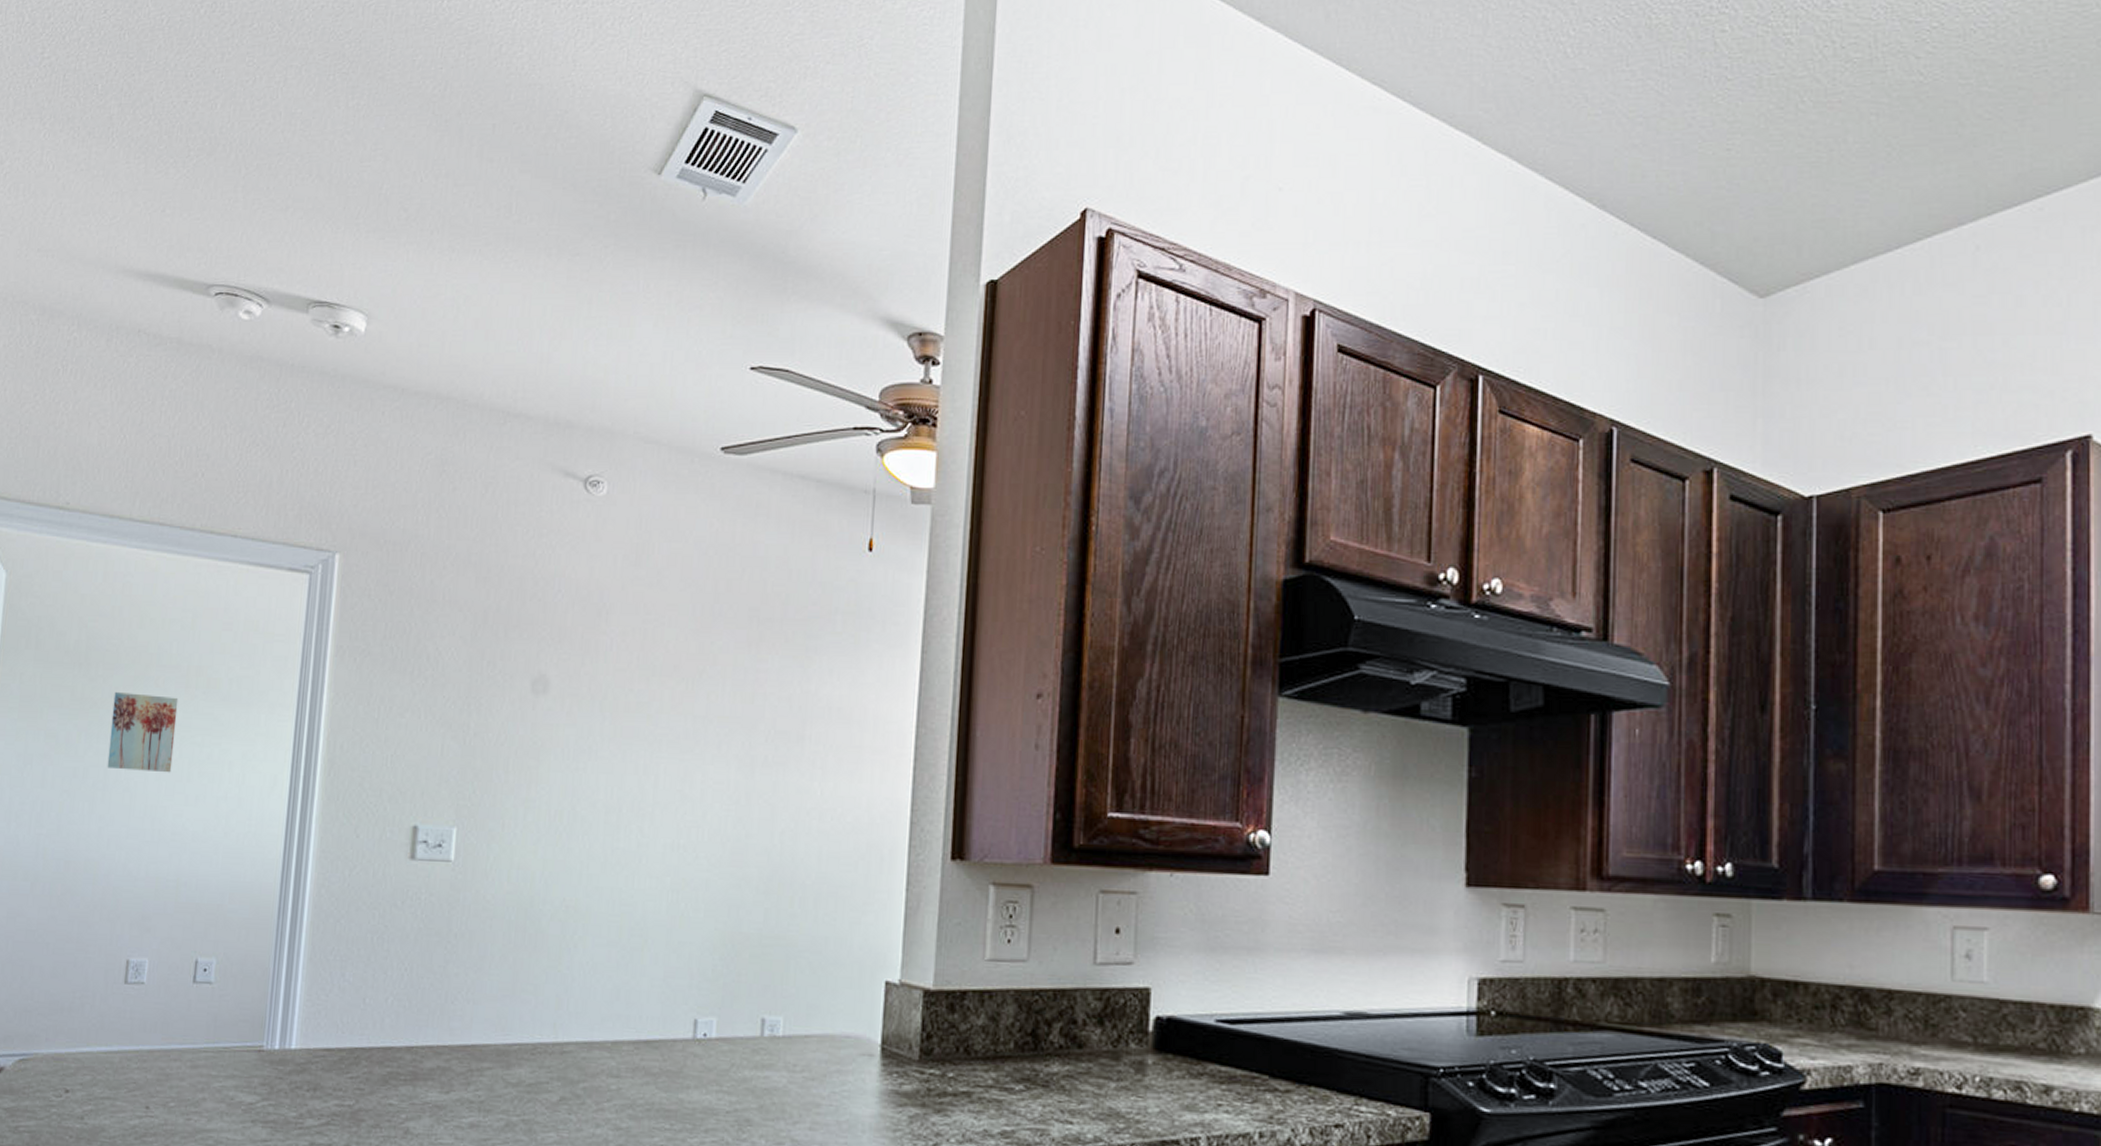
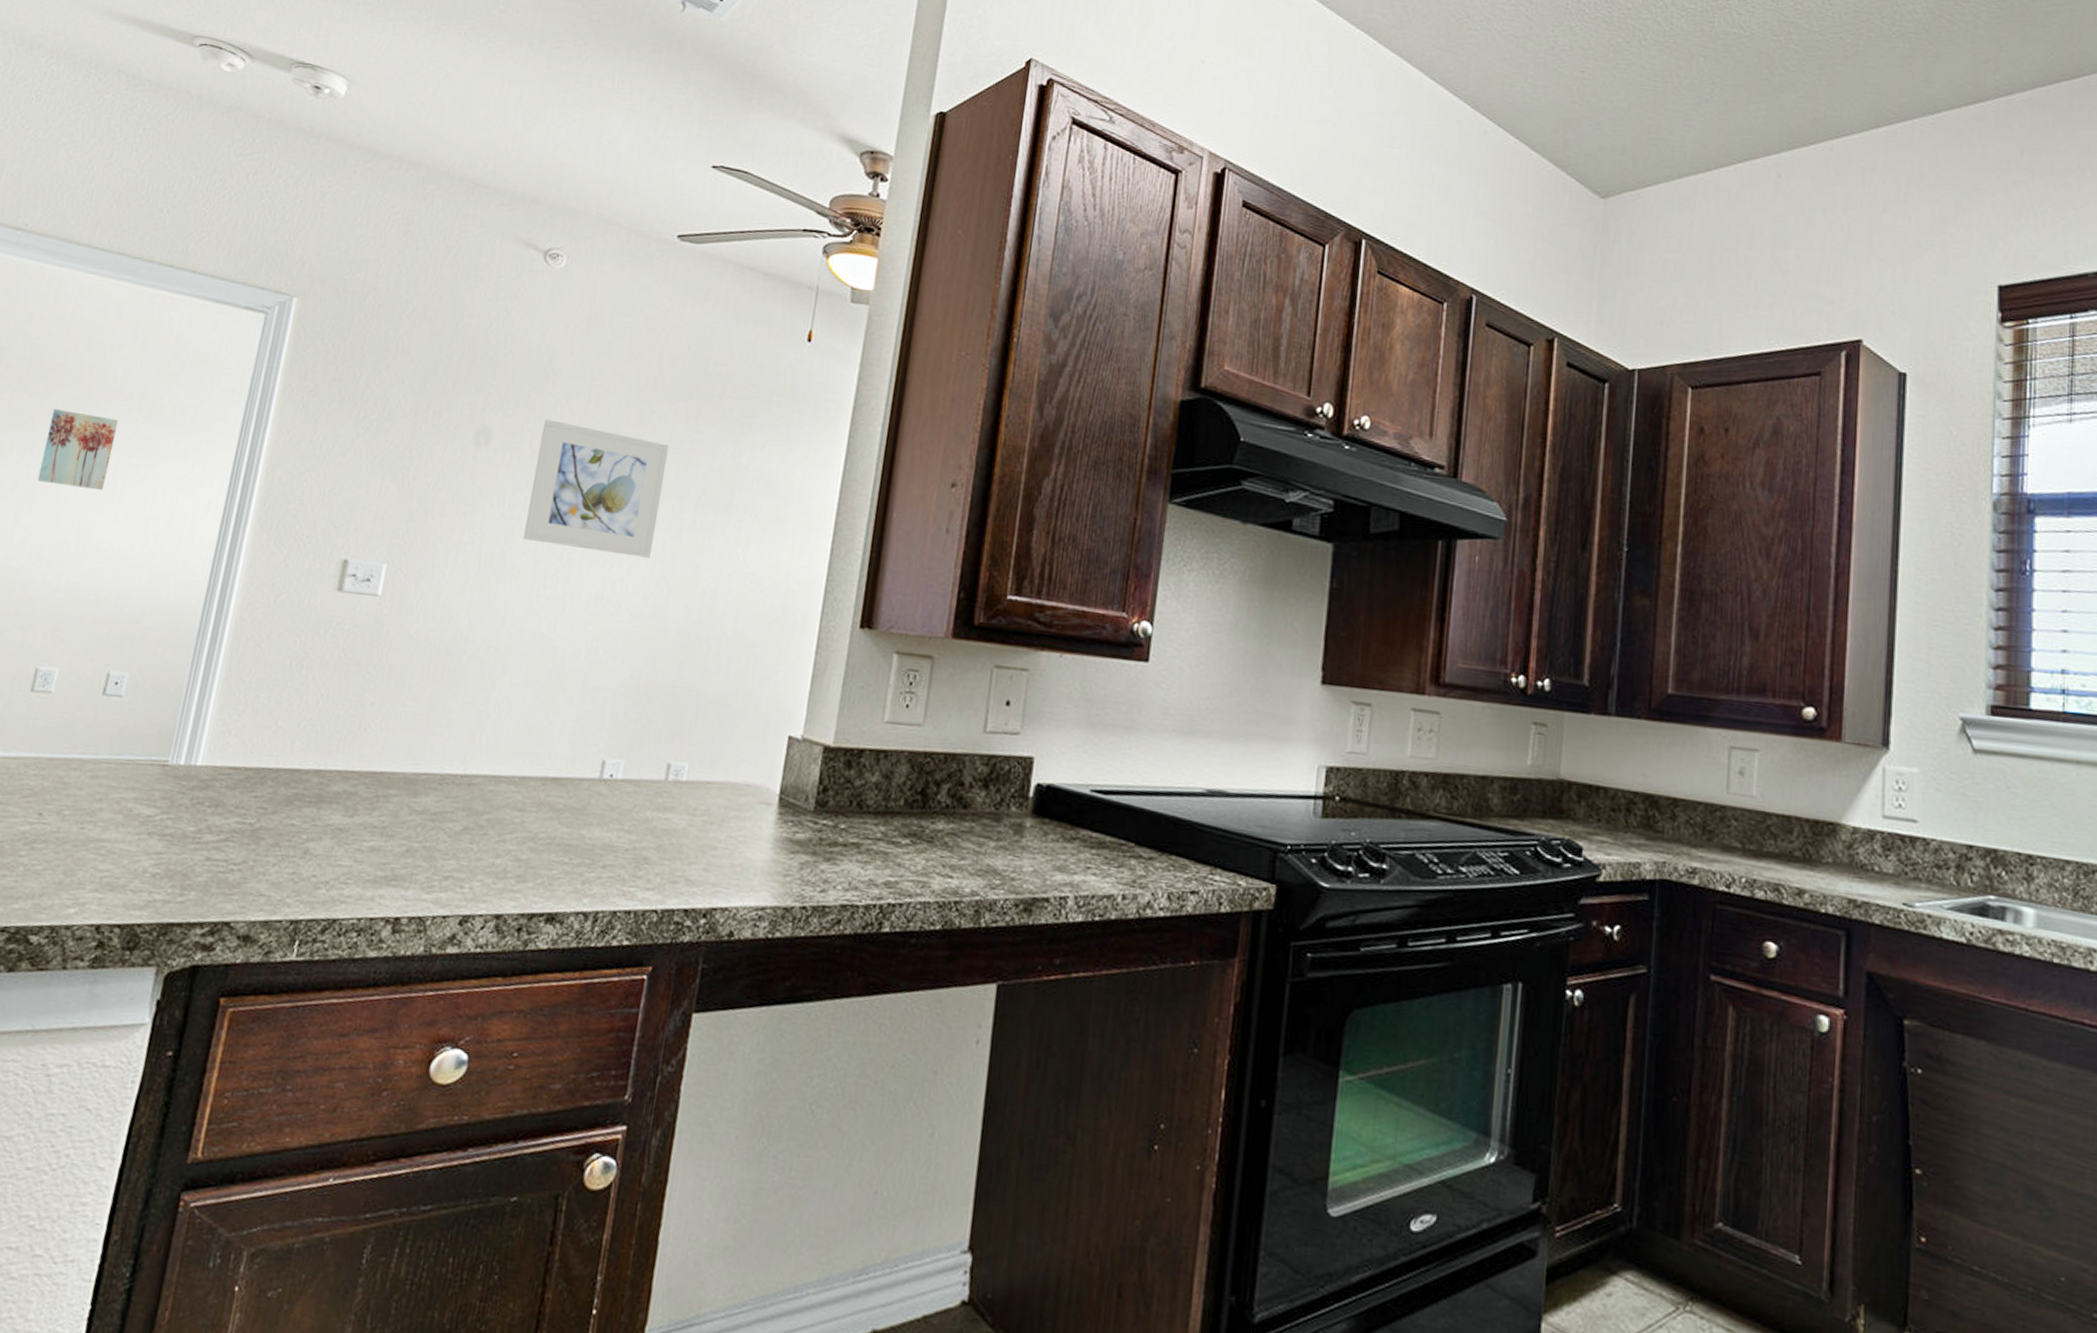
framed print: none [590,660,733,801] -> present [522,419,670,558]

